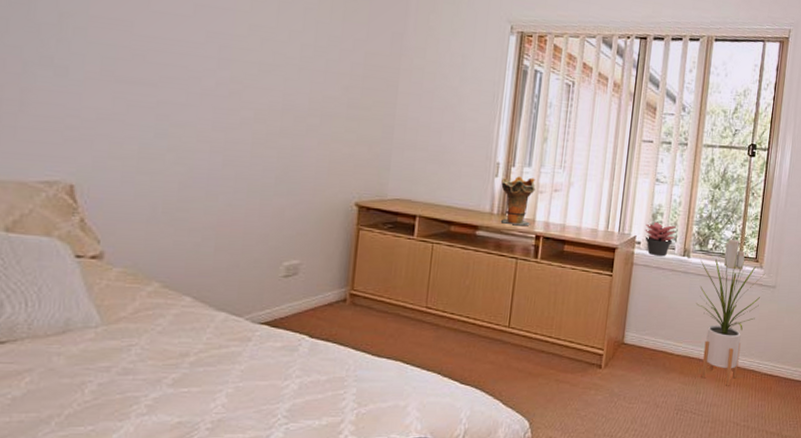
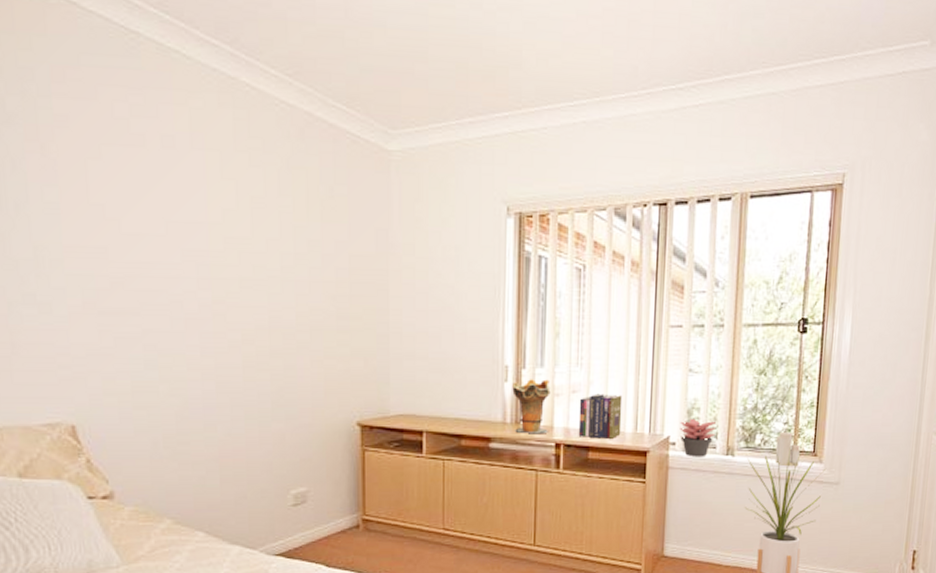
books: none [556,194,598,235] -> present [578,394,623,439]

